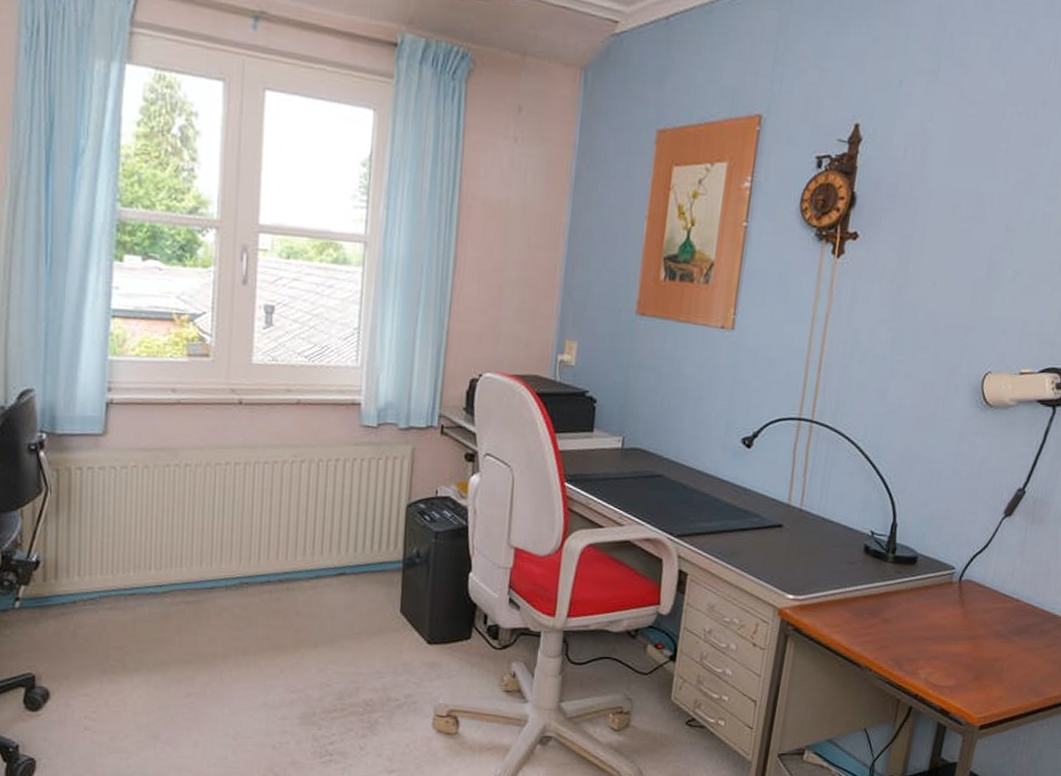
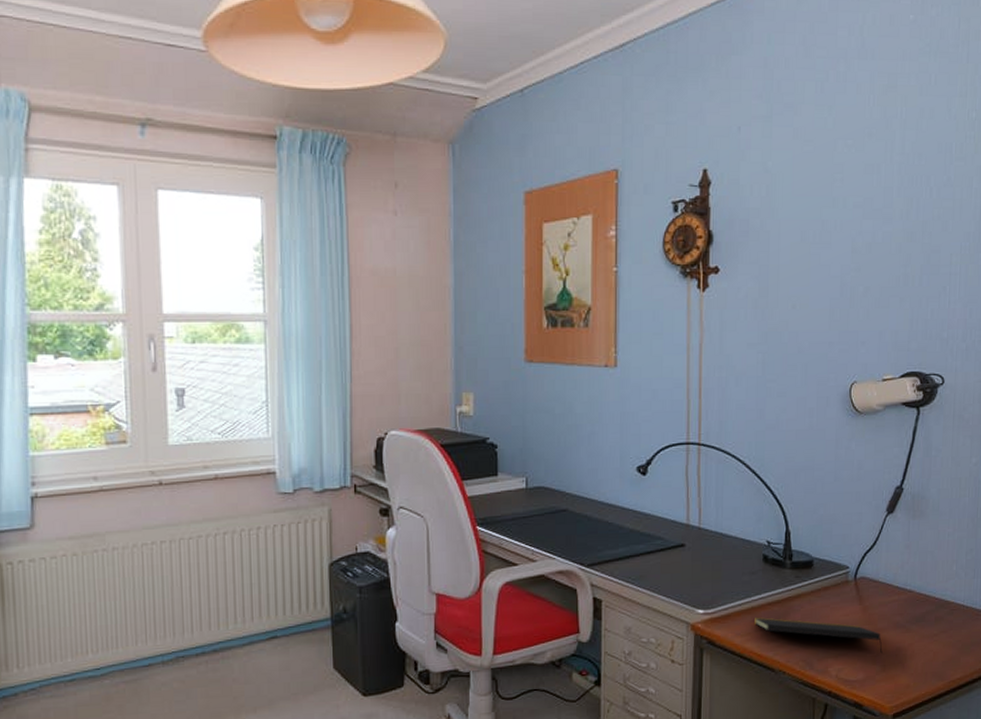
notepad: none [846,608,979,662] -> present [755,617,883,654]

